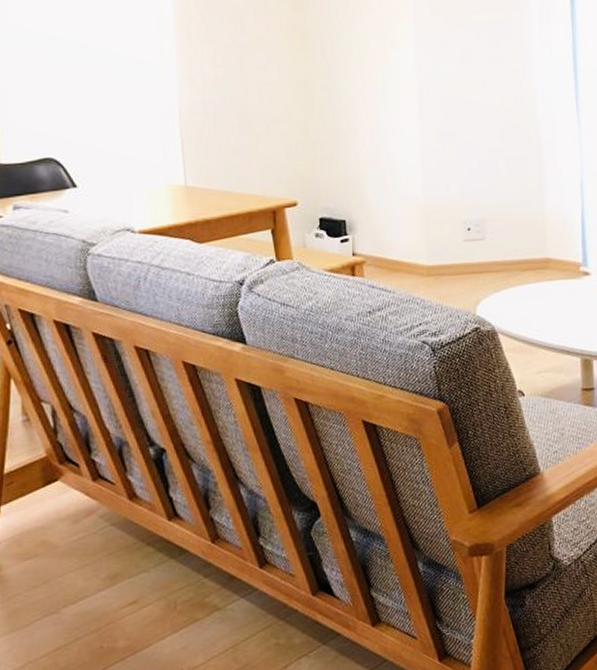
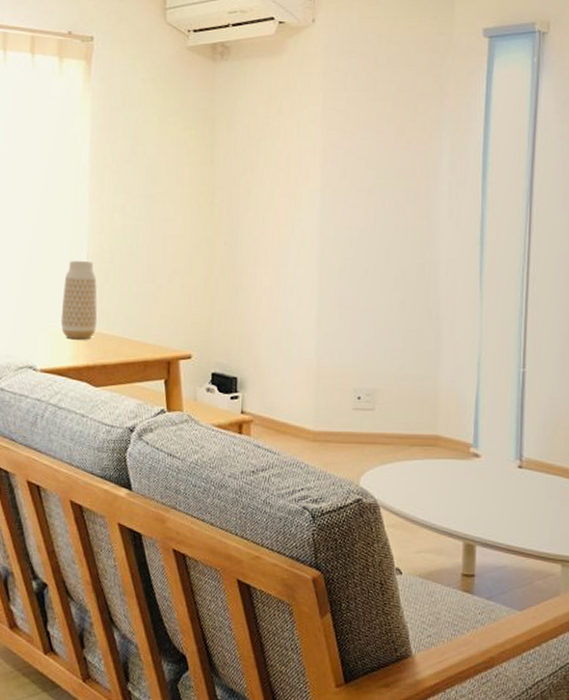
vase: none [156,115,196,197] -> present [60,260,98,340]

